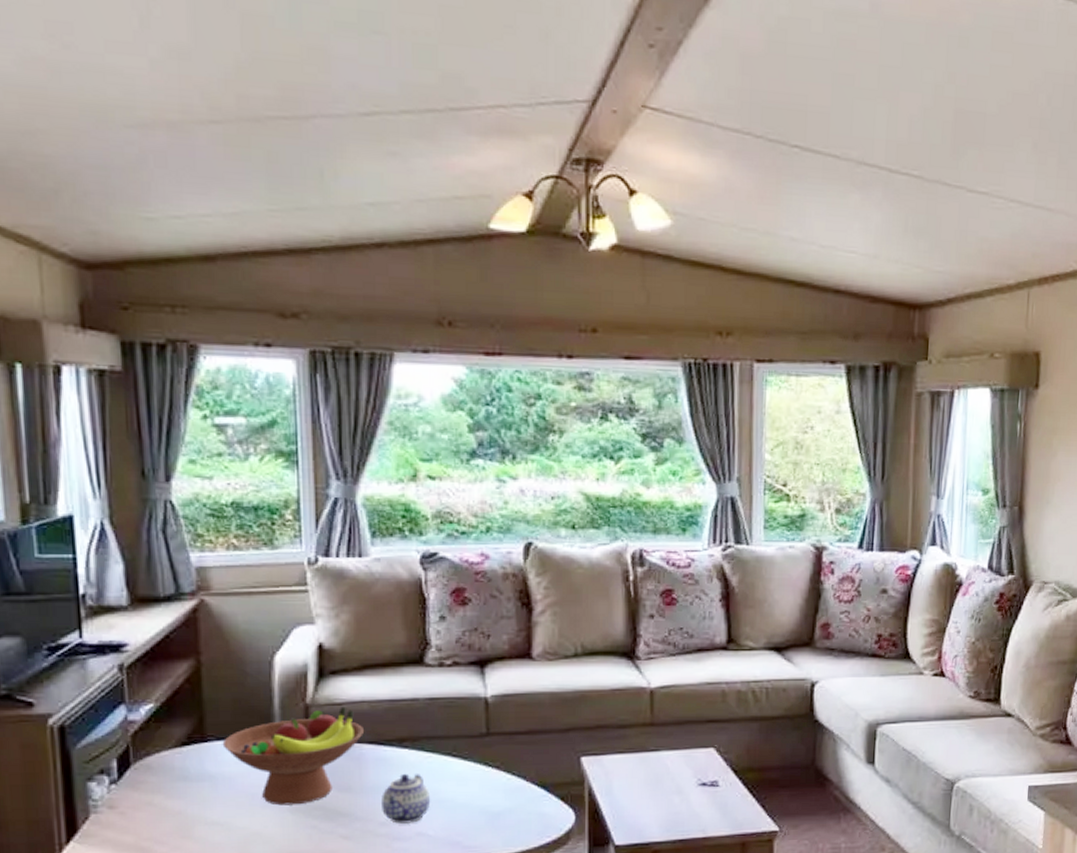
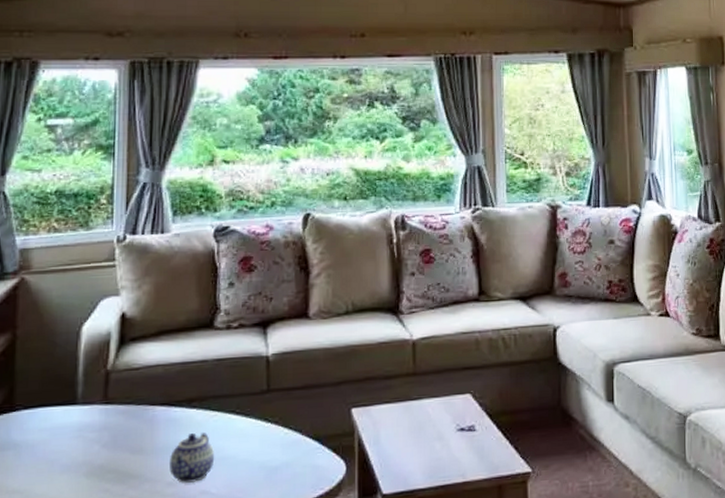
fruit bowl: present [222,707,364,806] -> none [28,371,157,471]

